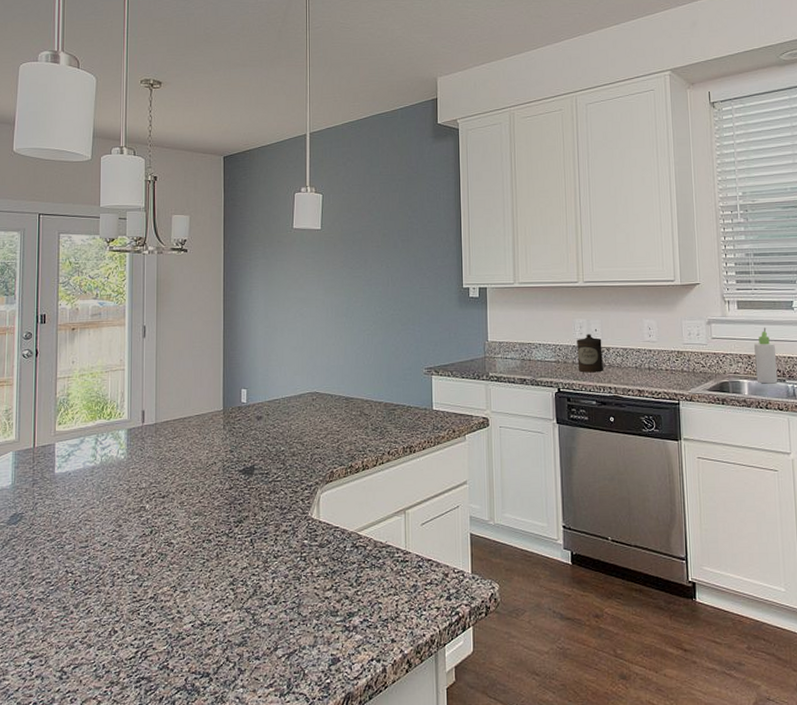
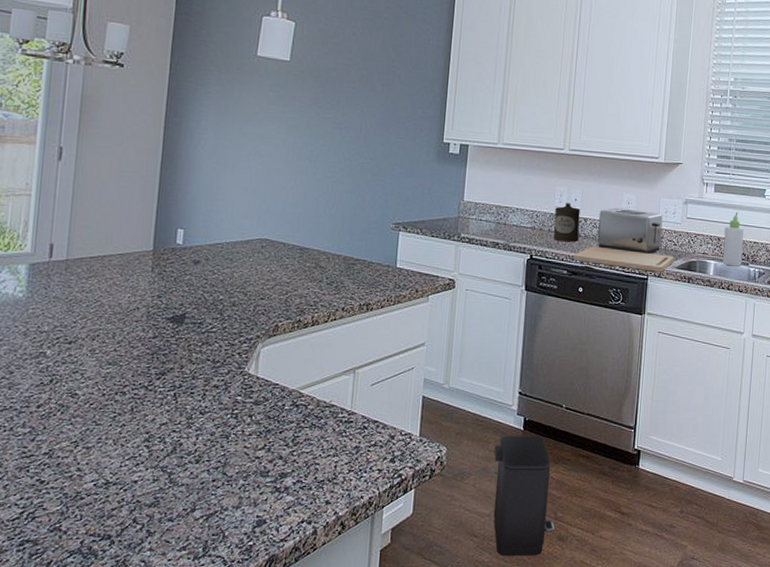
pedal bin: none [544,569,616,695] -> present [493,435,555,556]
cutting board: none [600,374,705,396] -> present [573,246,675,272]
toaster: none [621,334,688,379] -> present [597,207,663,255]

